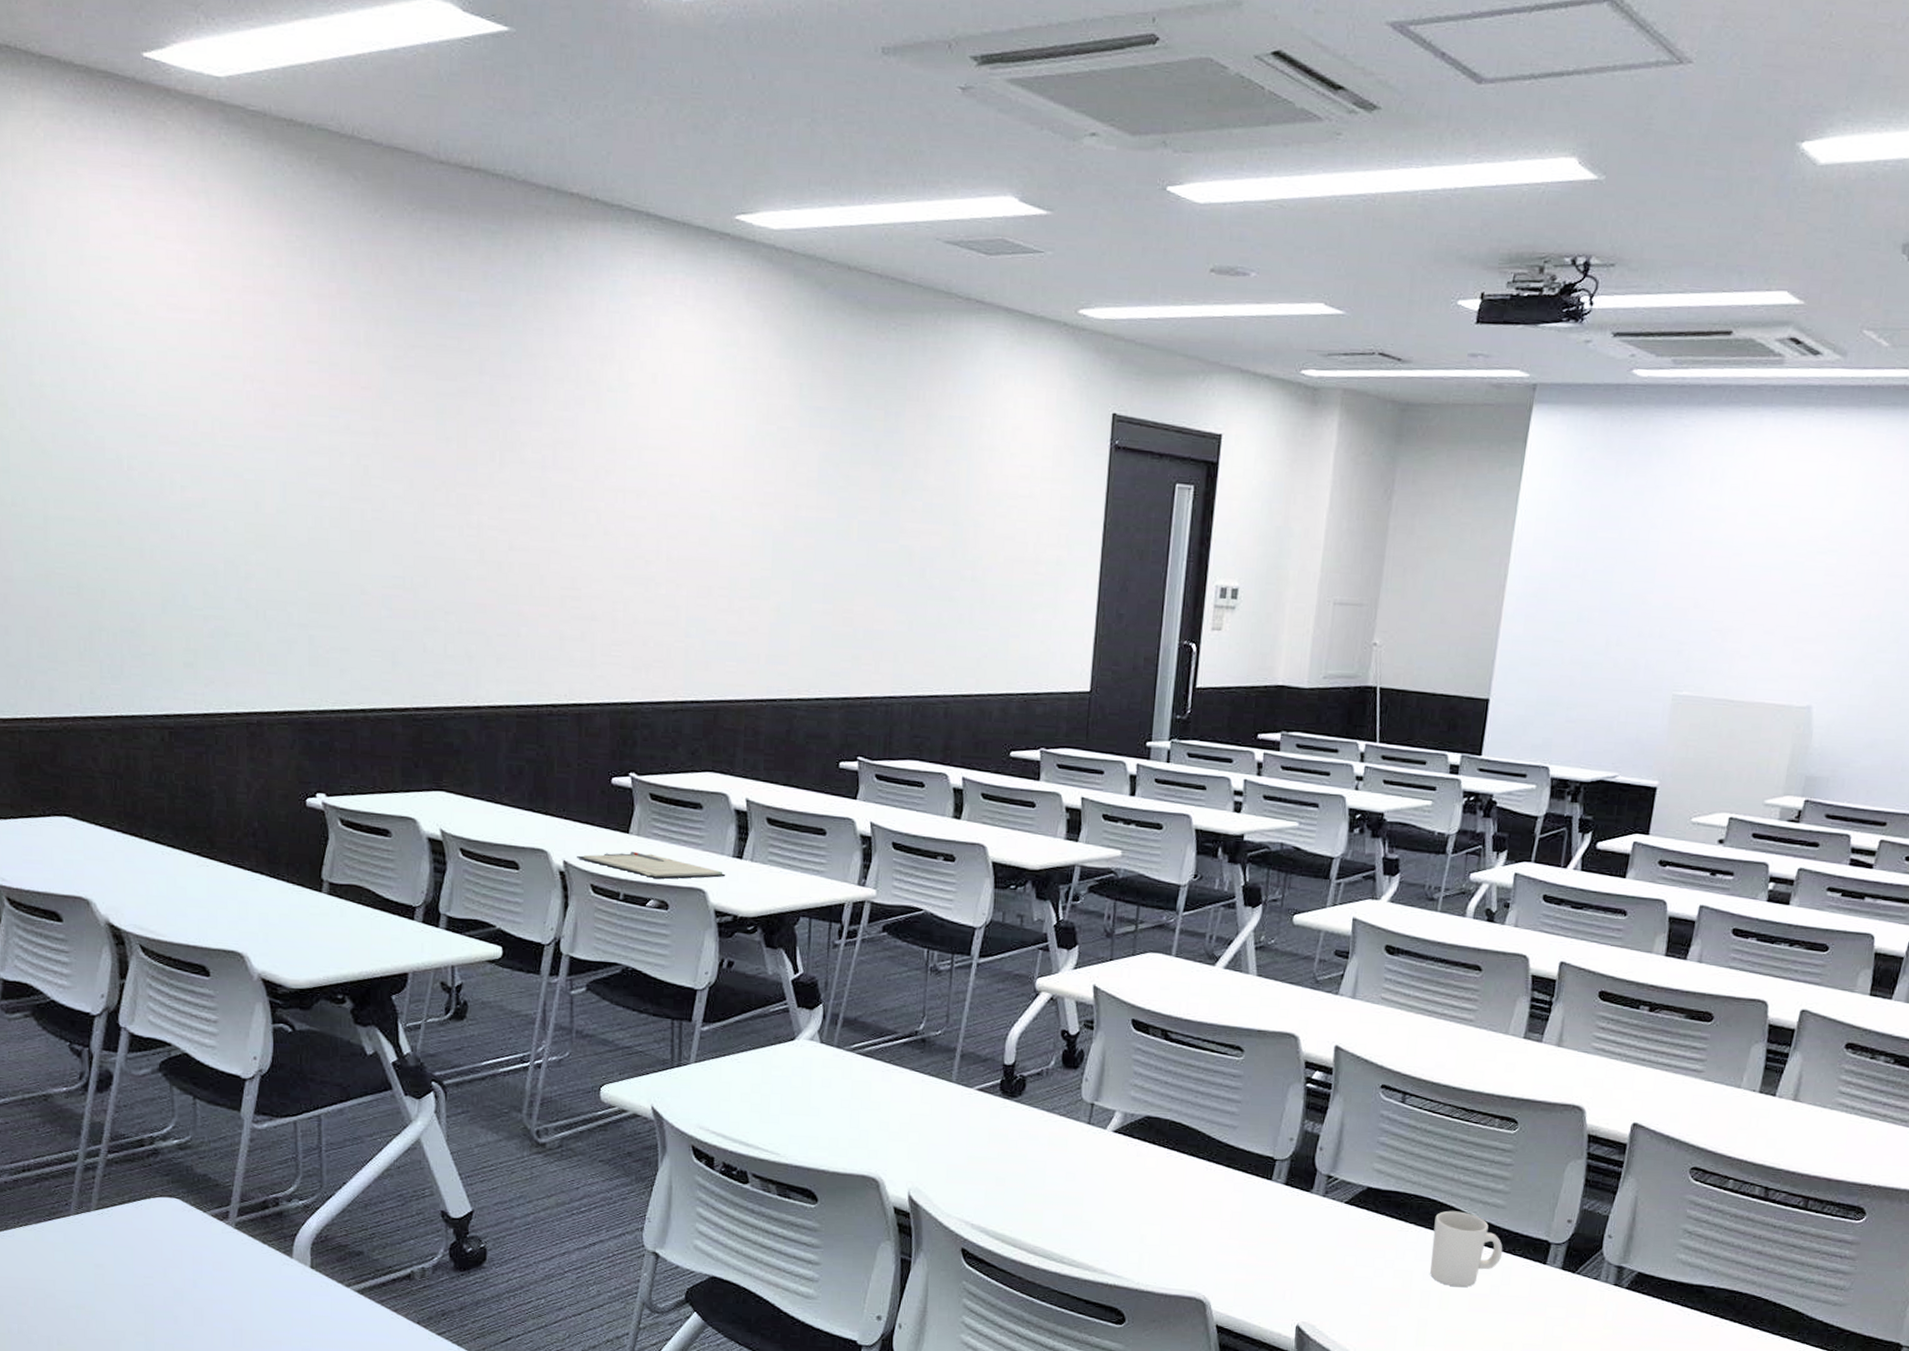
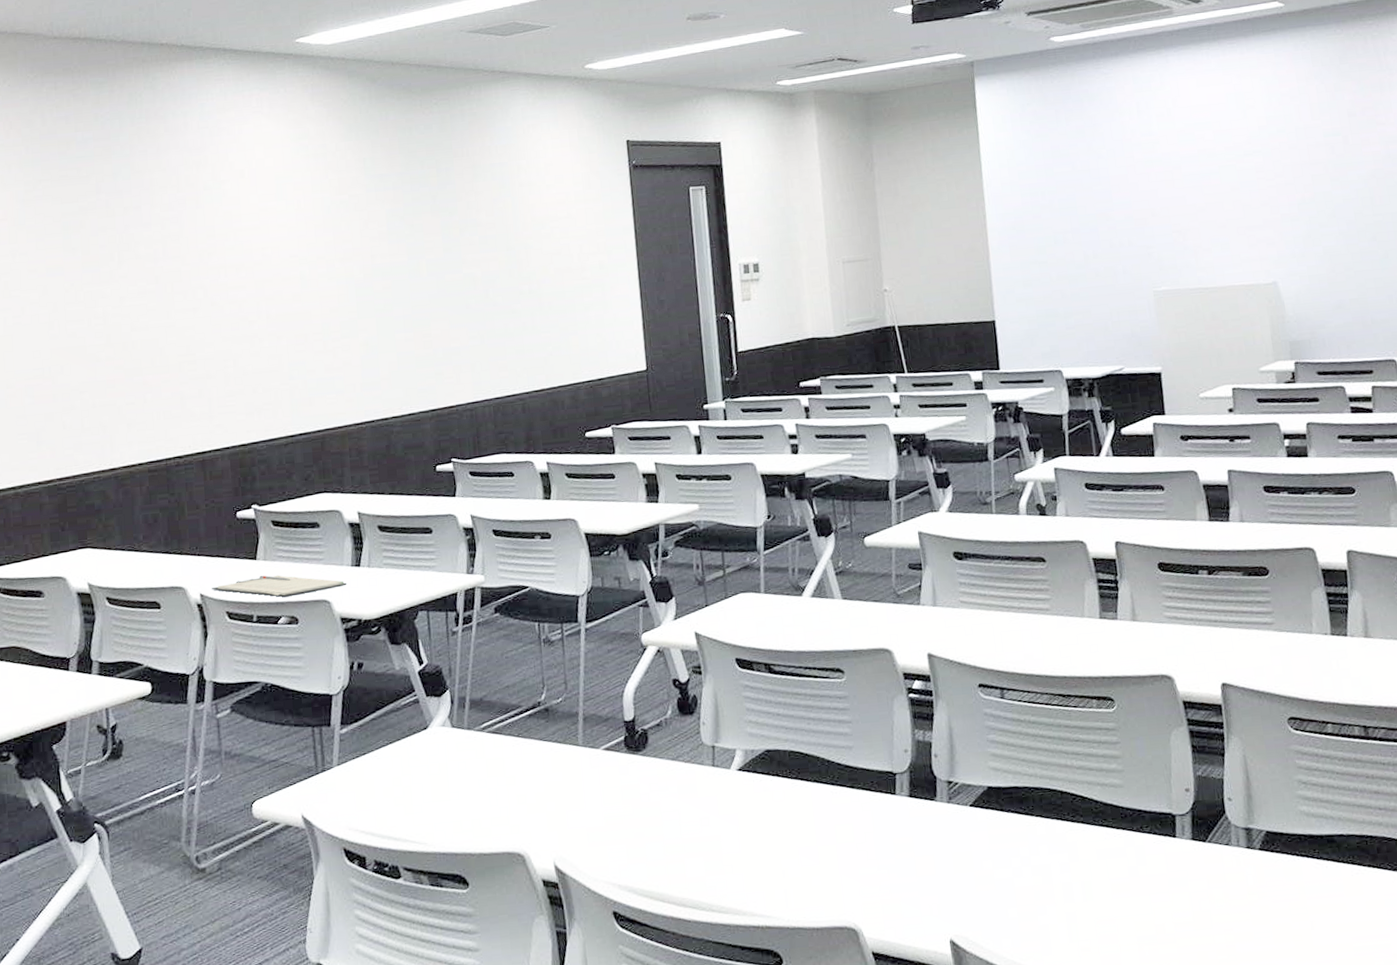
mug: present [1430,1210,1503,1288] -> none [1058,796,1132,875]

